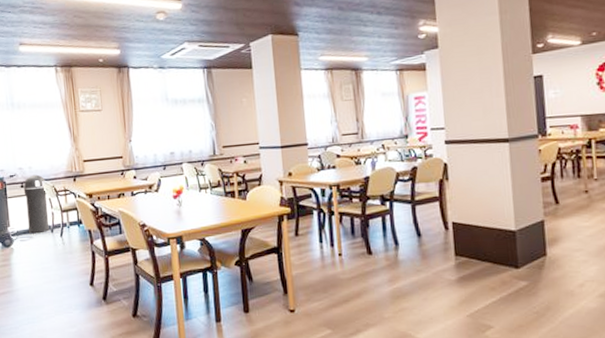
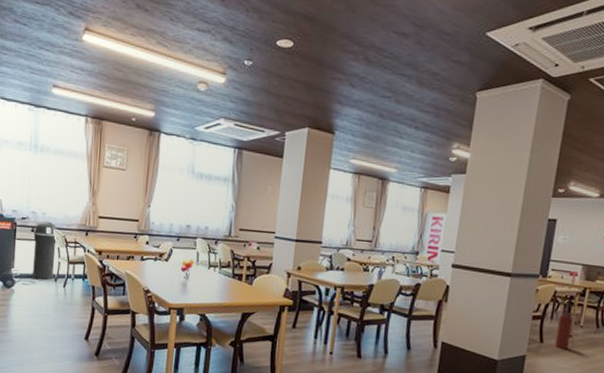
fire extinguisher: none [567,157,594,207] -> present [554,303,583,349]

